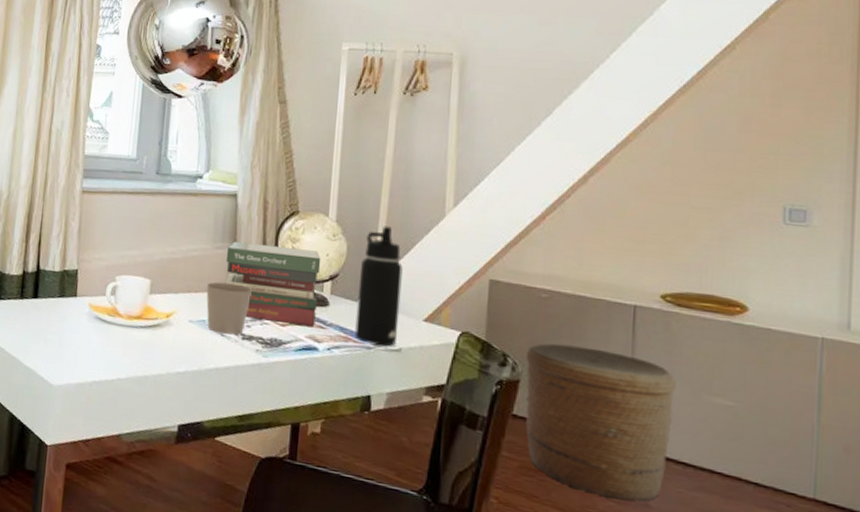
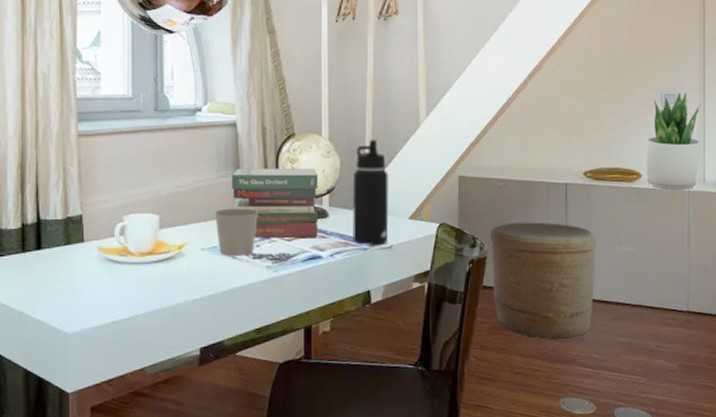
planter: none [755,208,847,336] -> present [646,92,701,189]

